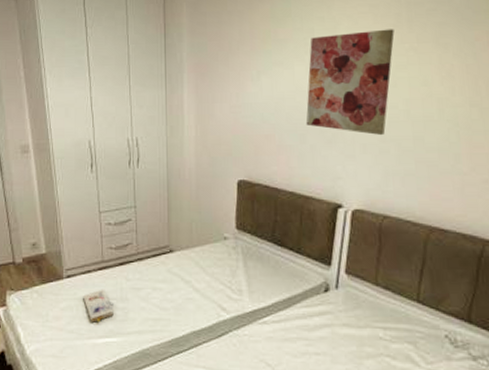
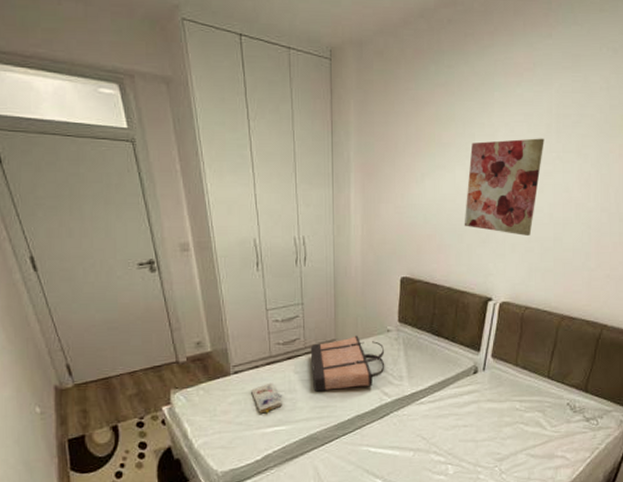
shopping bag: none [143,242,223,302] -> present [310,335,385,392]

